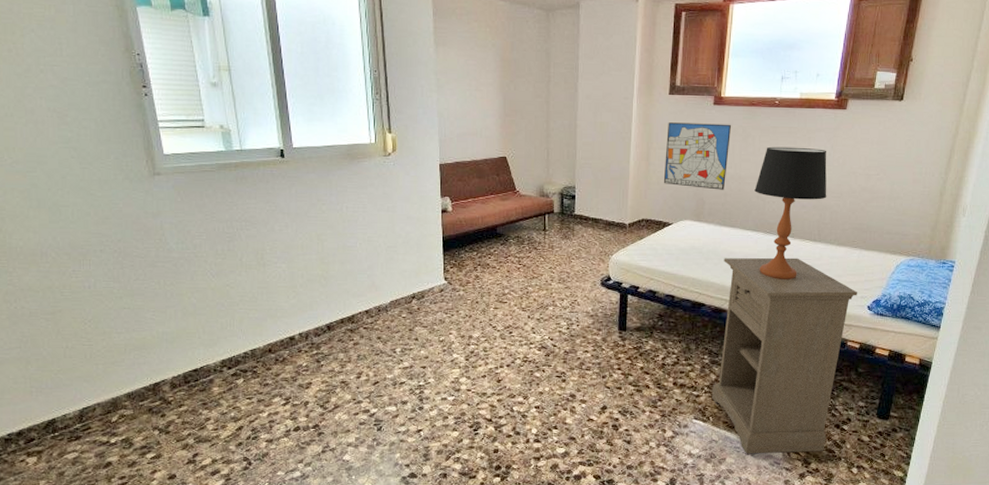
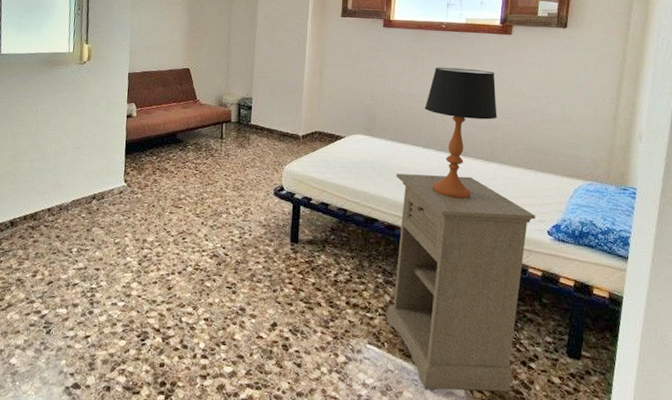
wall art: present [663,122,732,190] -> none [336,42,401,107]

